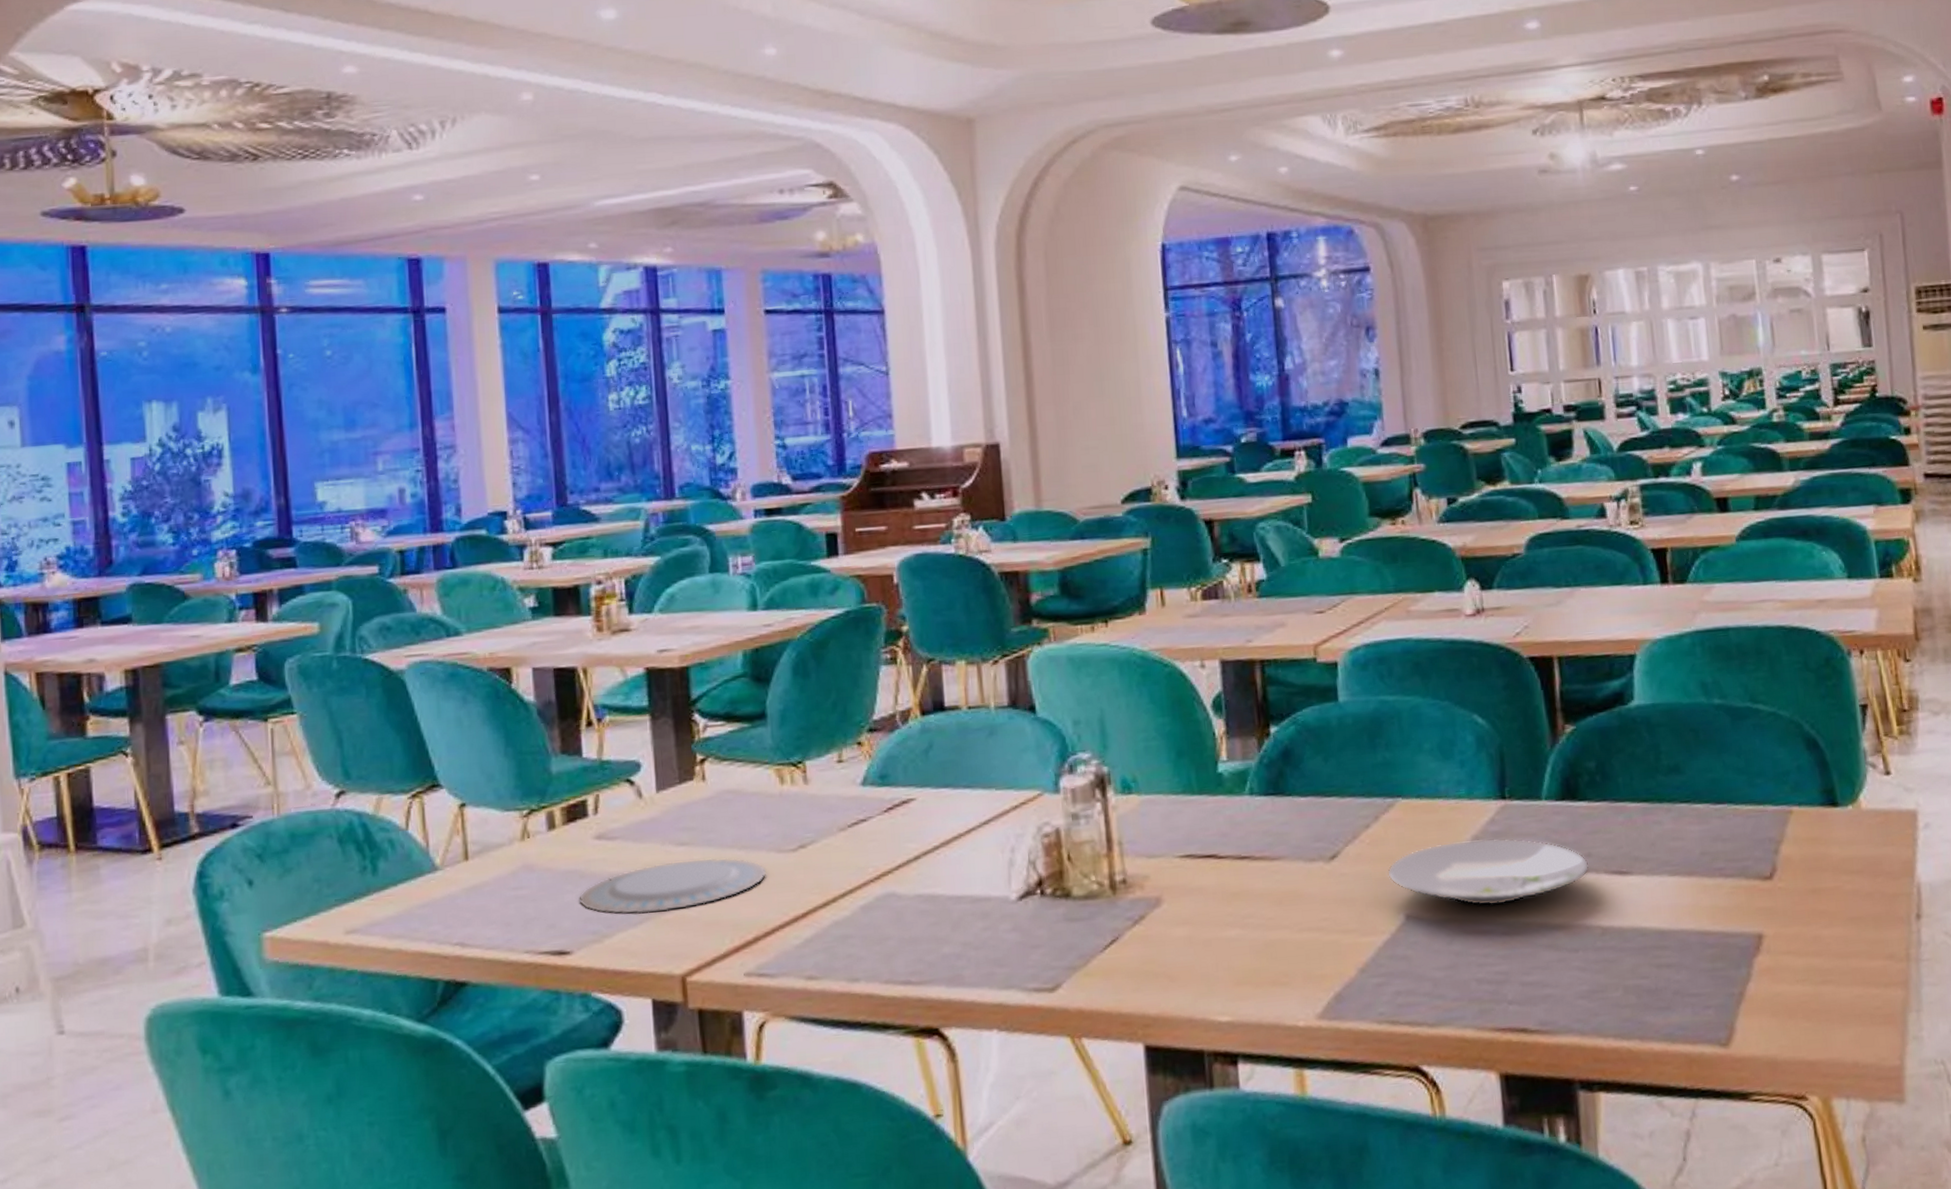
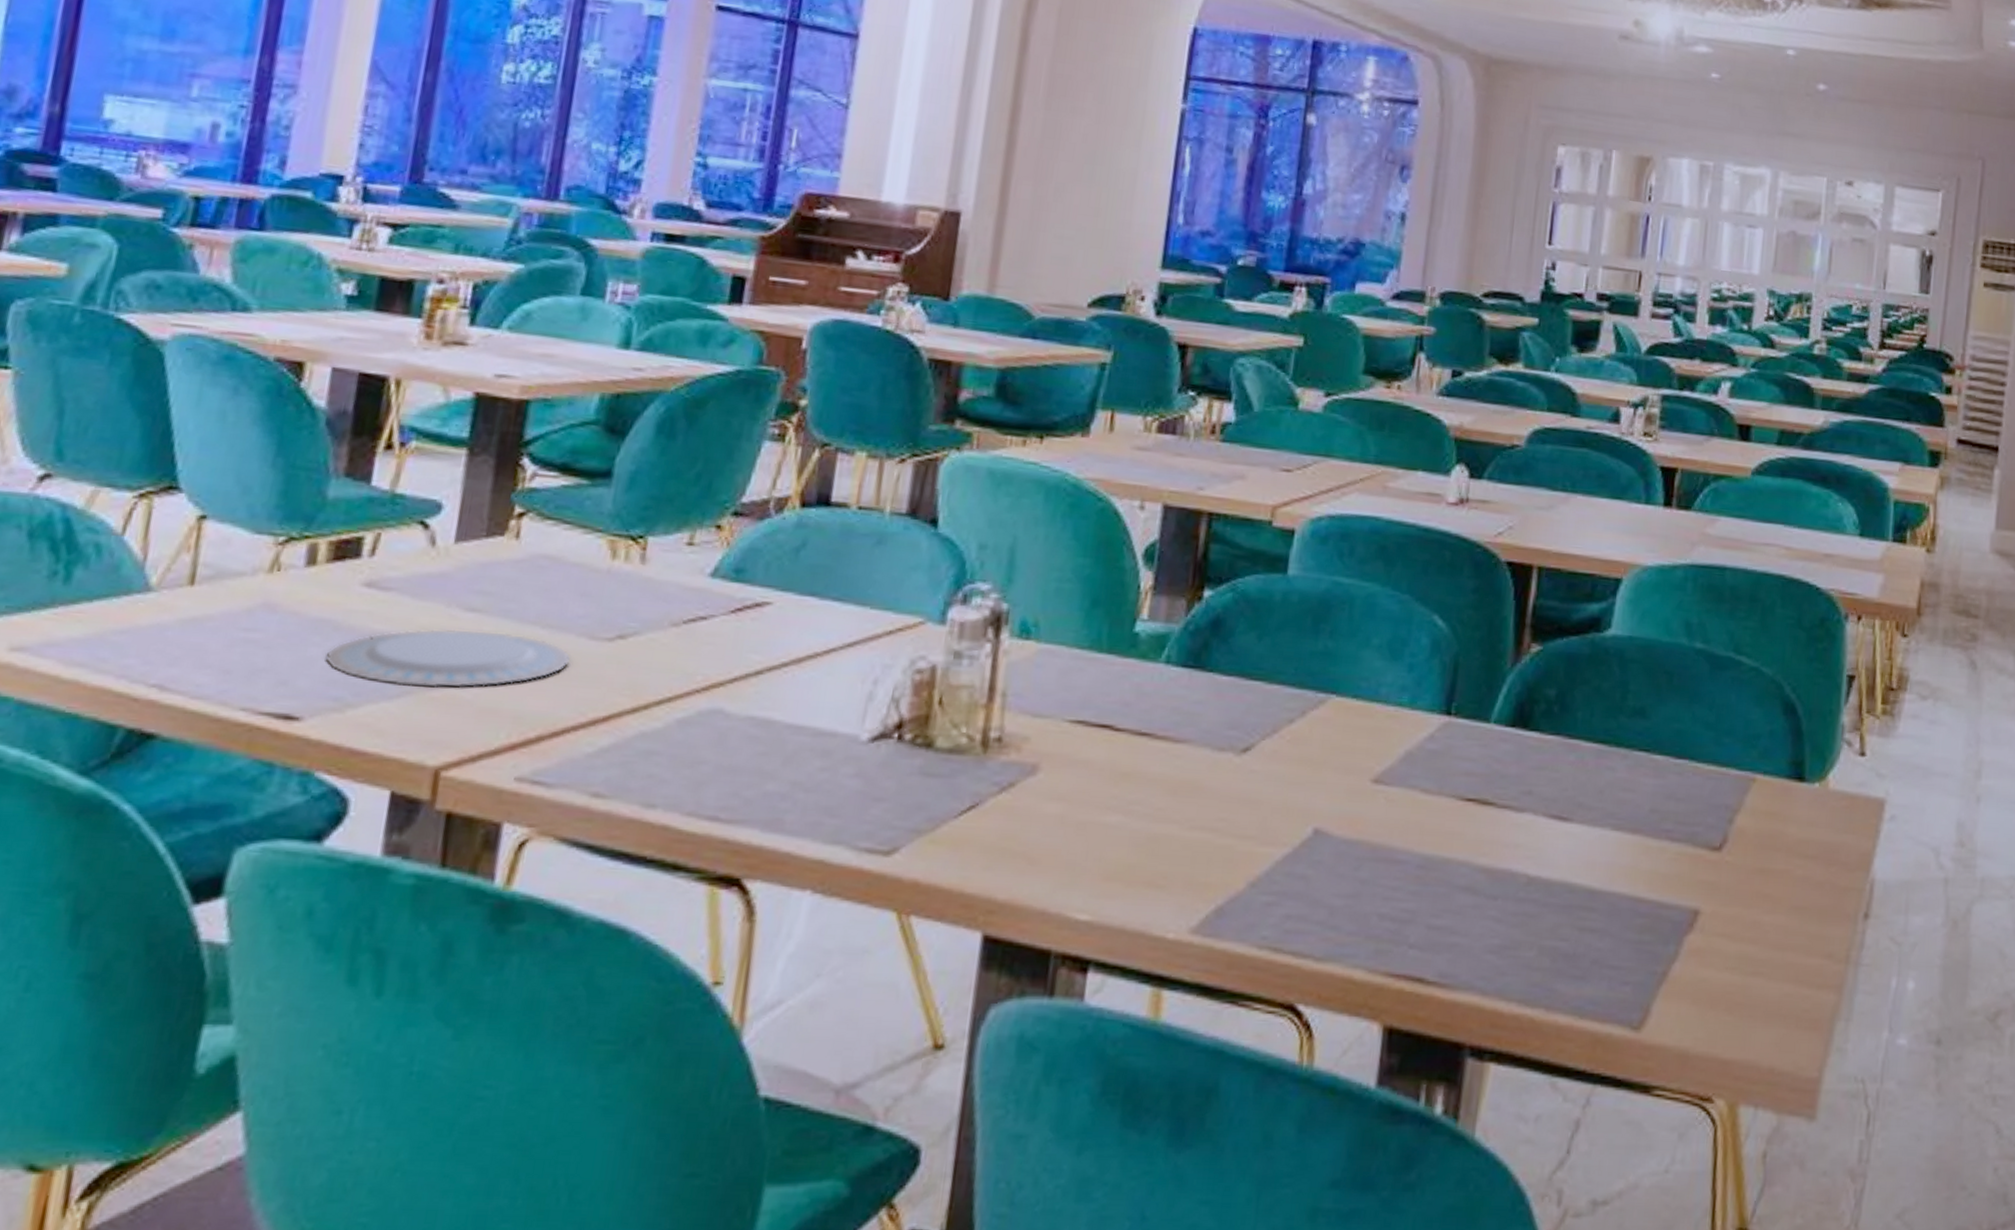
plate: present [1387,838,1590,906] -> none [1303,753,1528,834]

